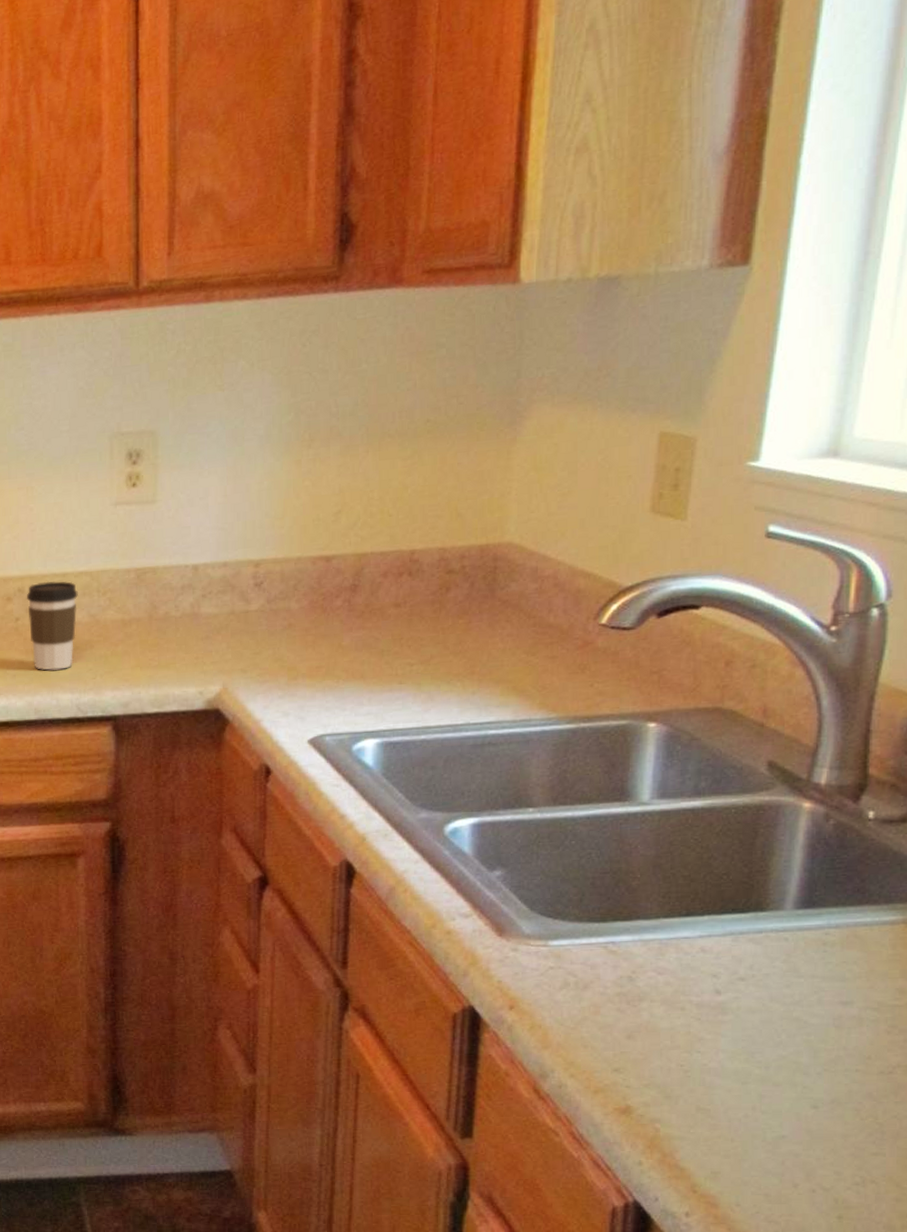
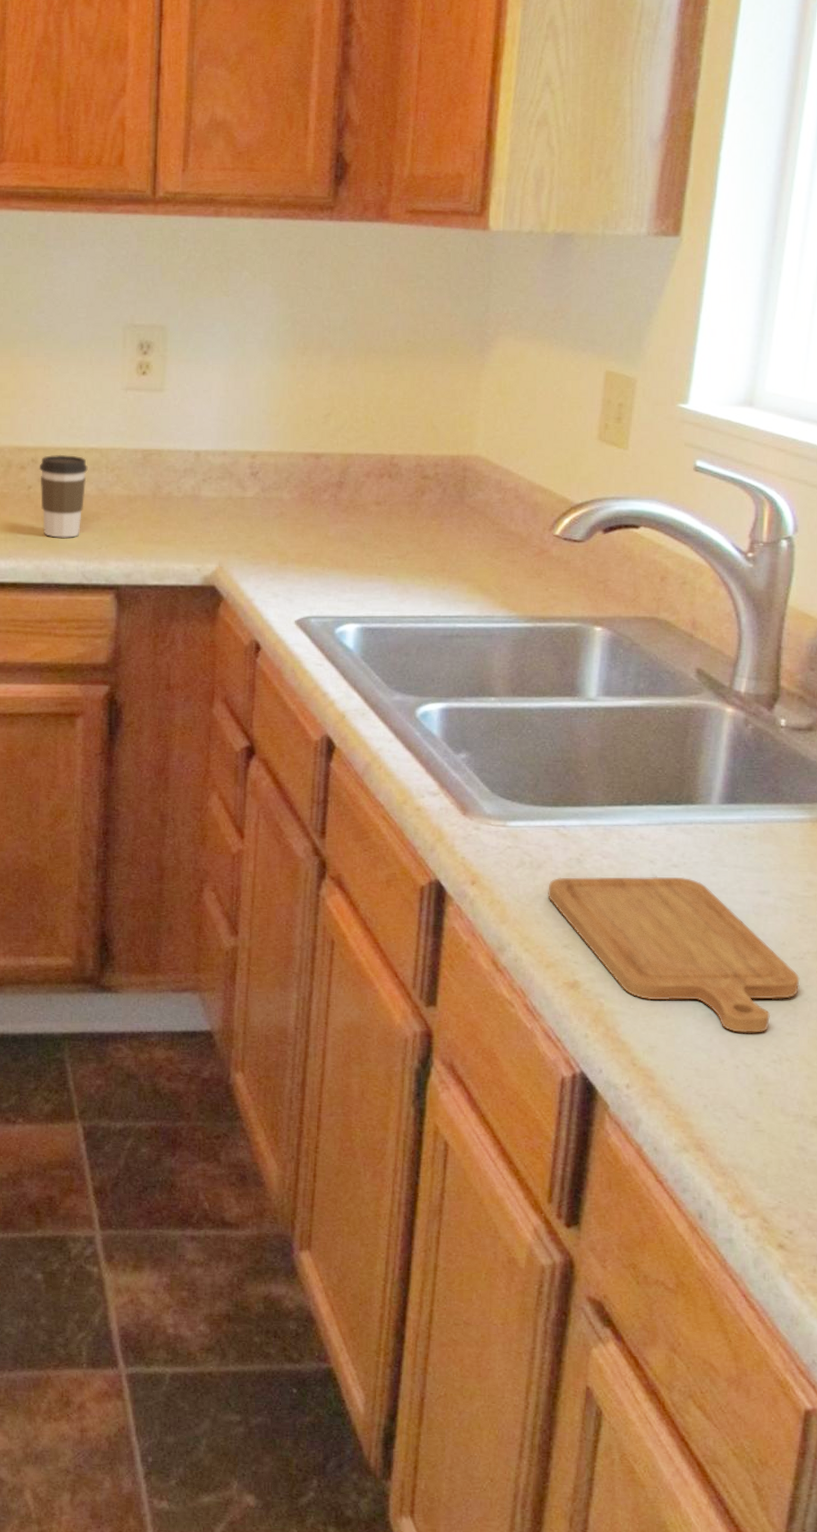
chopping board: none [594,990,888,1155] -> present [547,876,800,1033]

